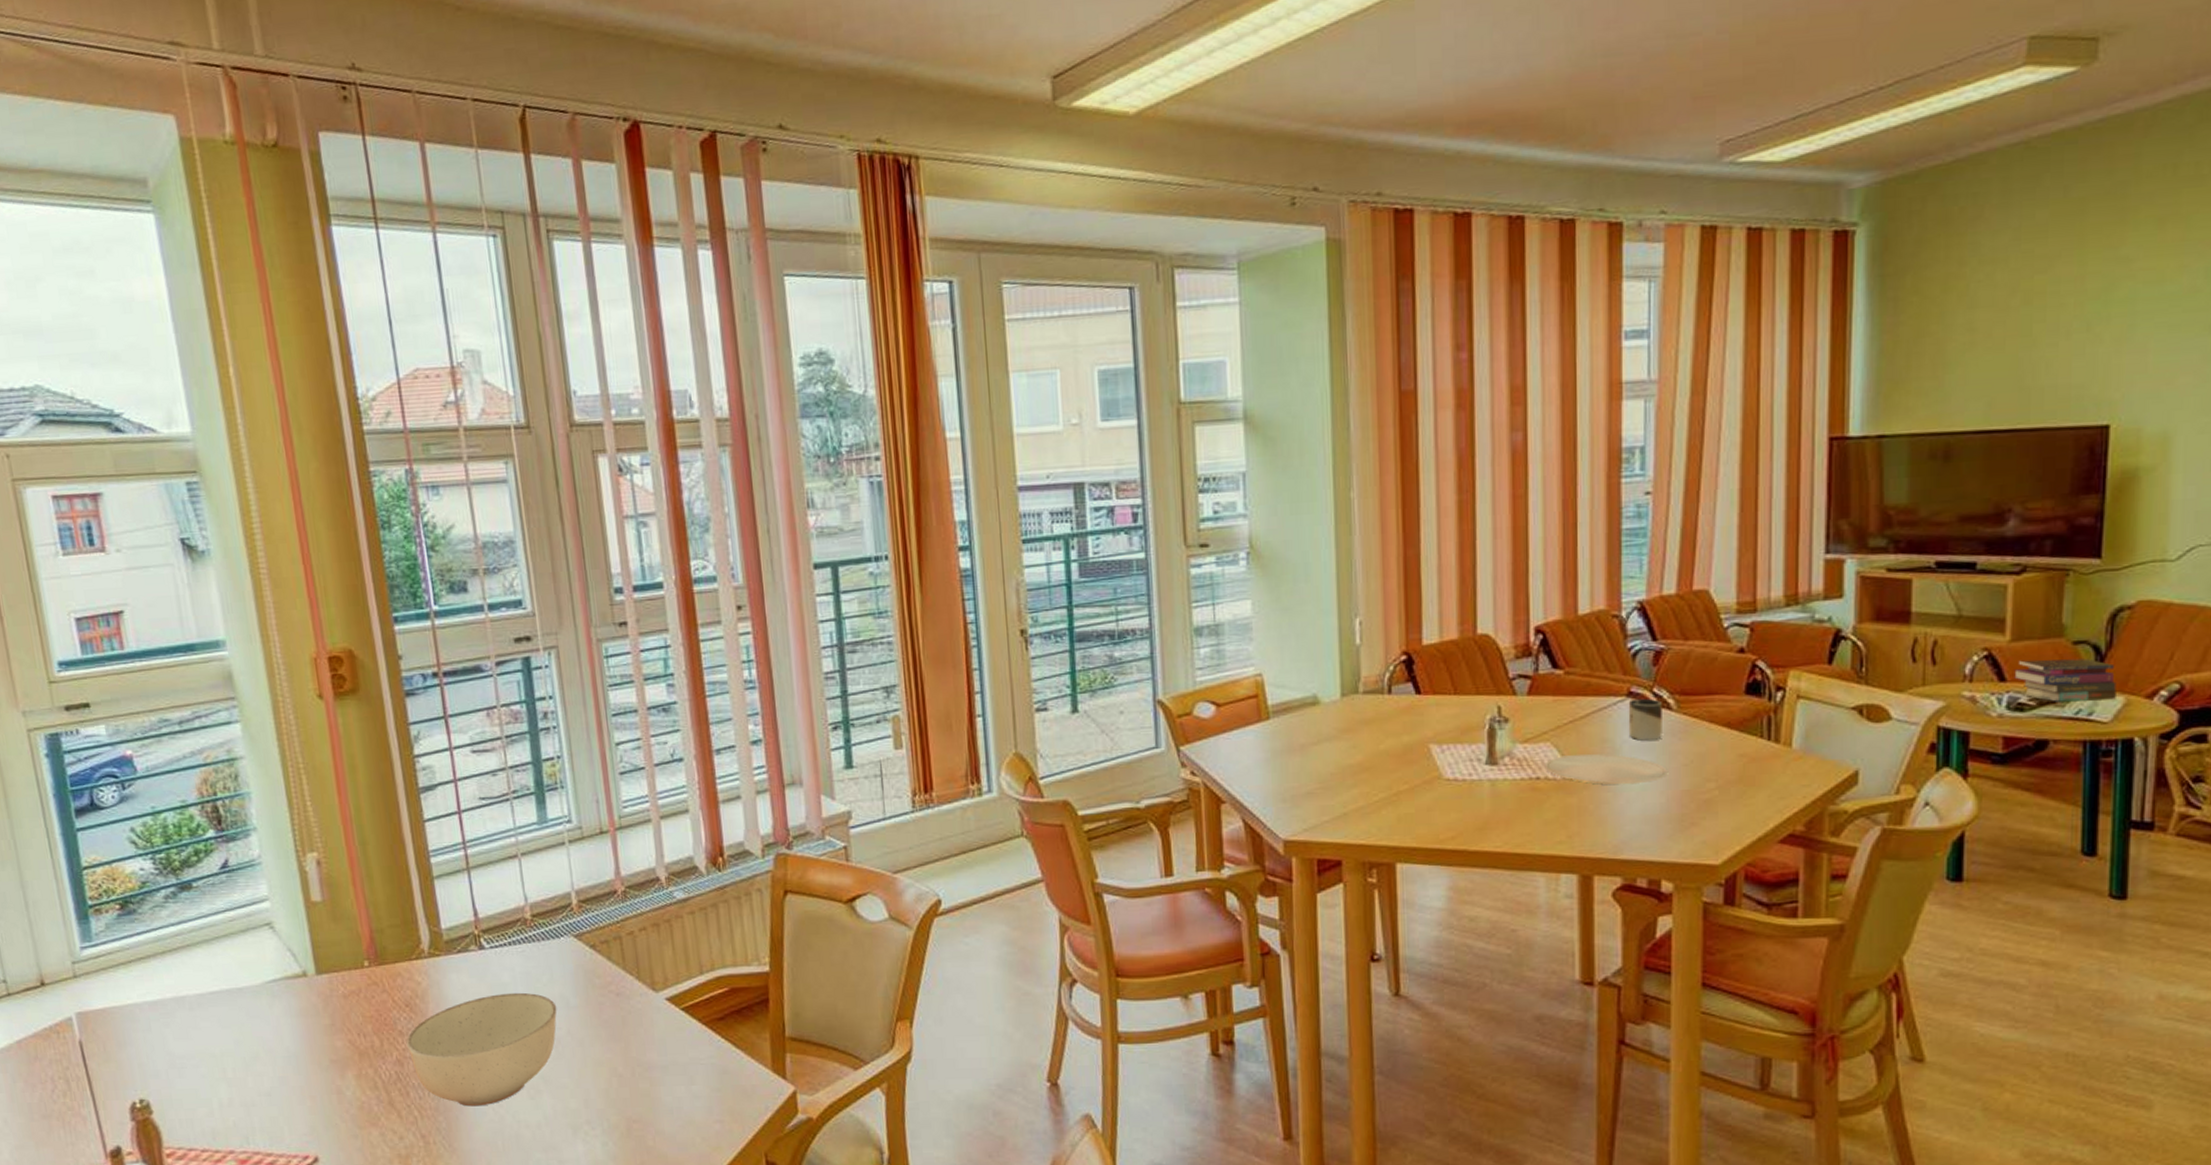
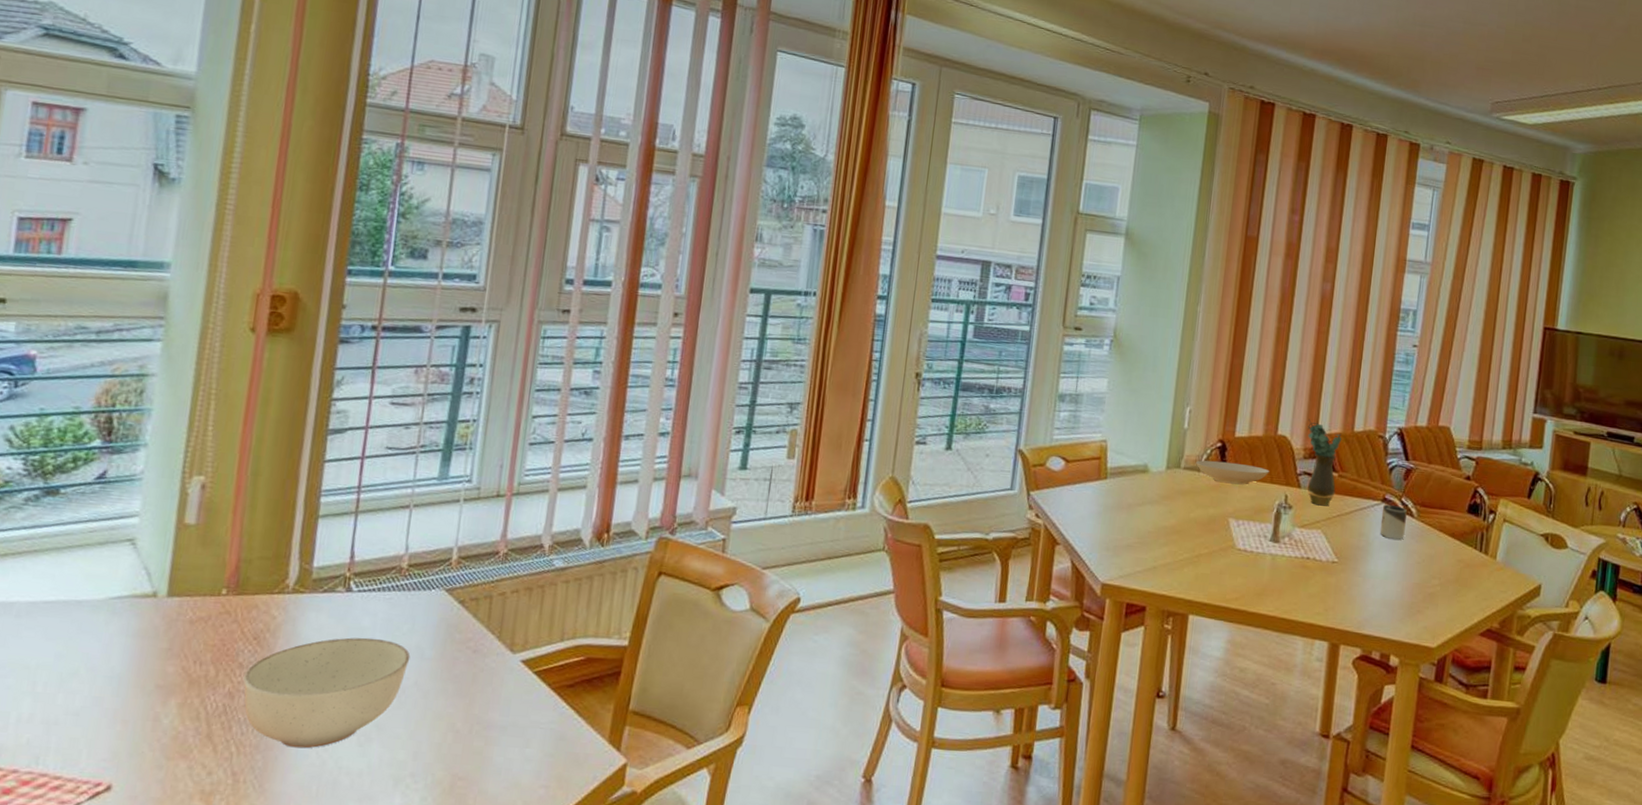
bowl: none [1378,676,1473,703] -> present [1196,460,1269,485]
vase: none [1515,608,1564,713] -> present [1307,419,1342,506]
plate: present [1545,753,1667,786] -> none [1314,542,1405,574]

